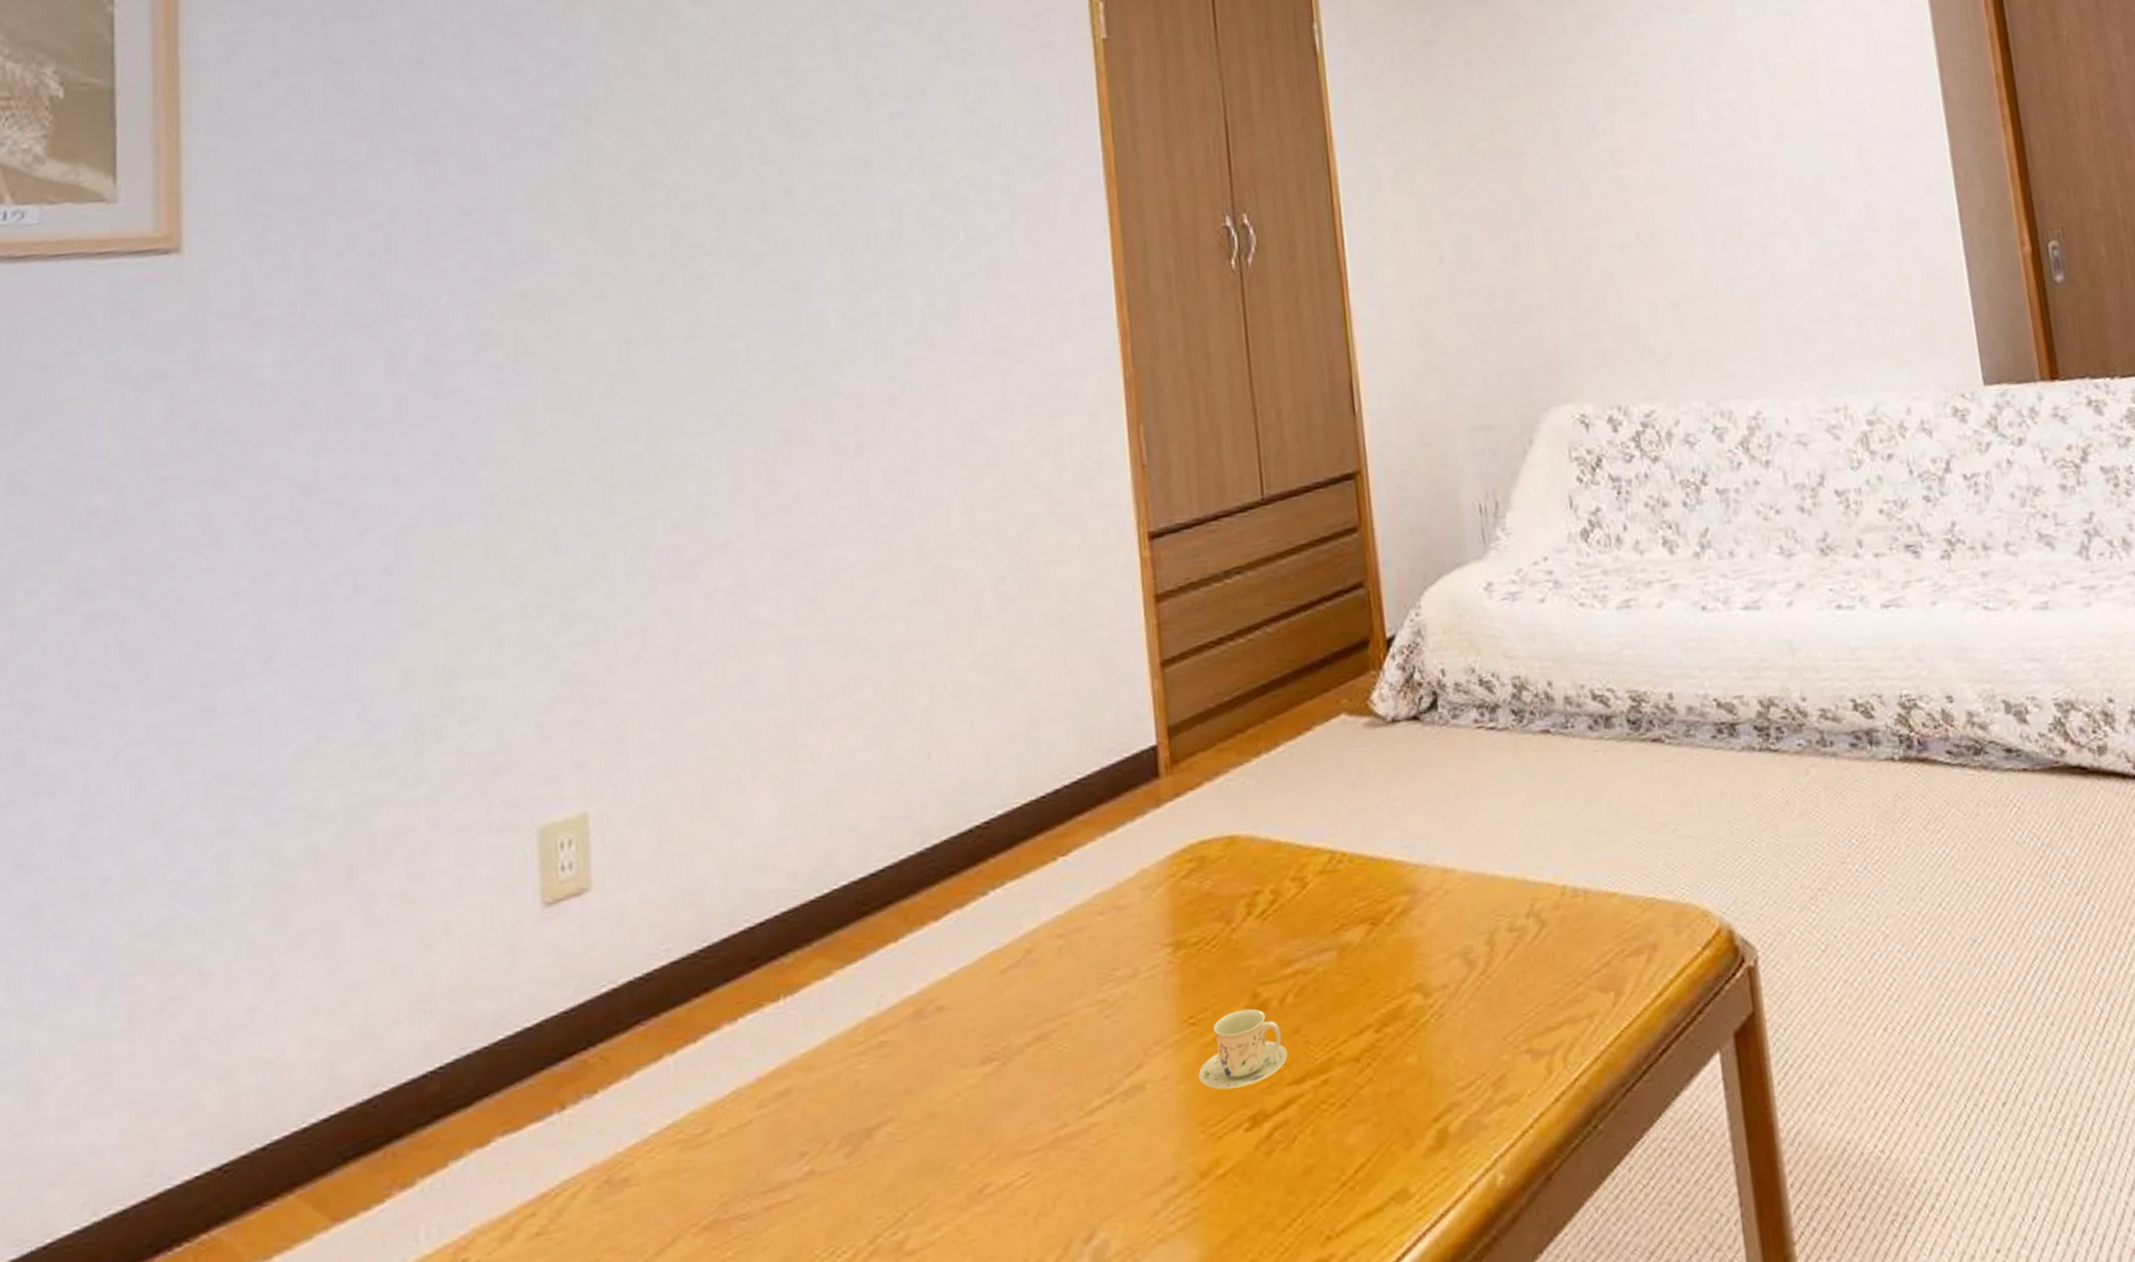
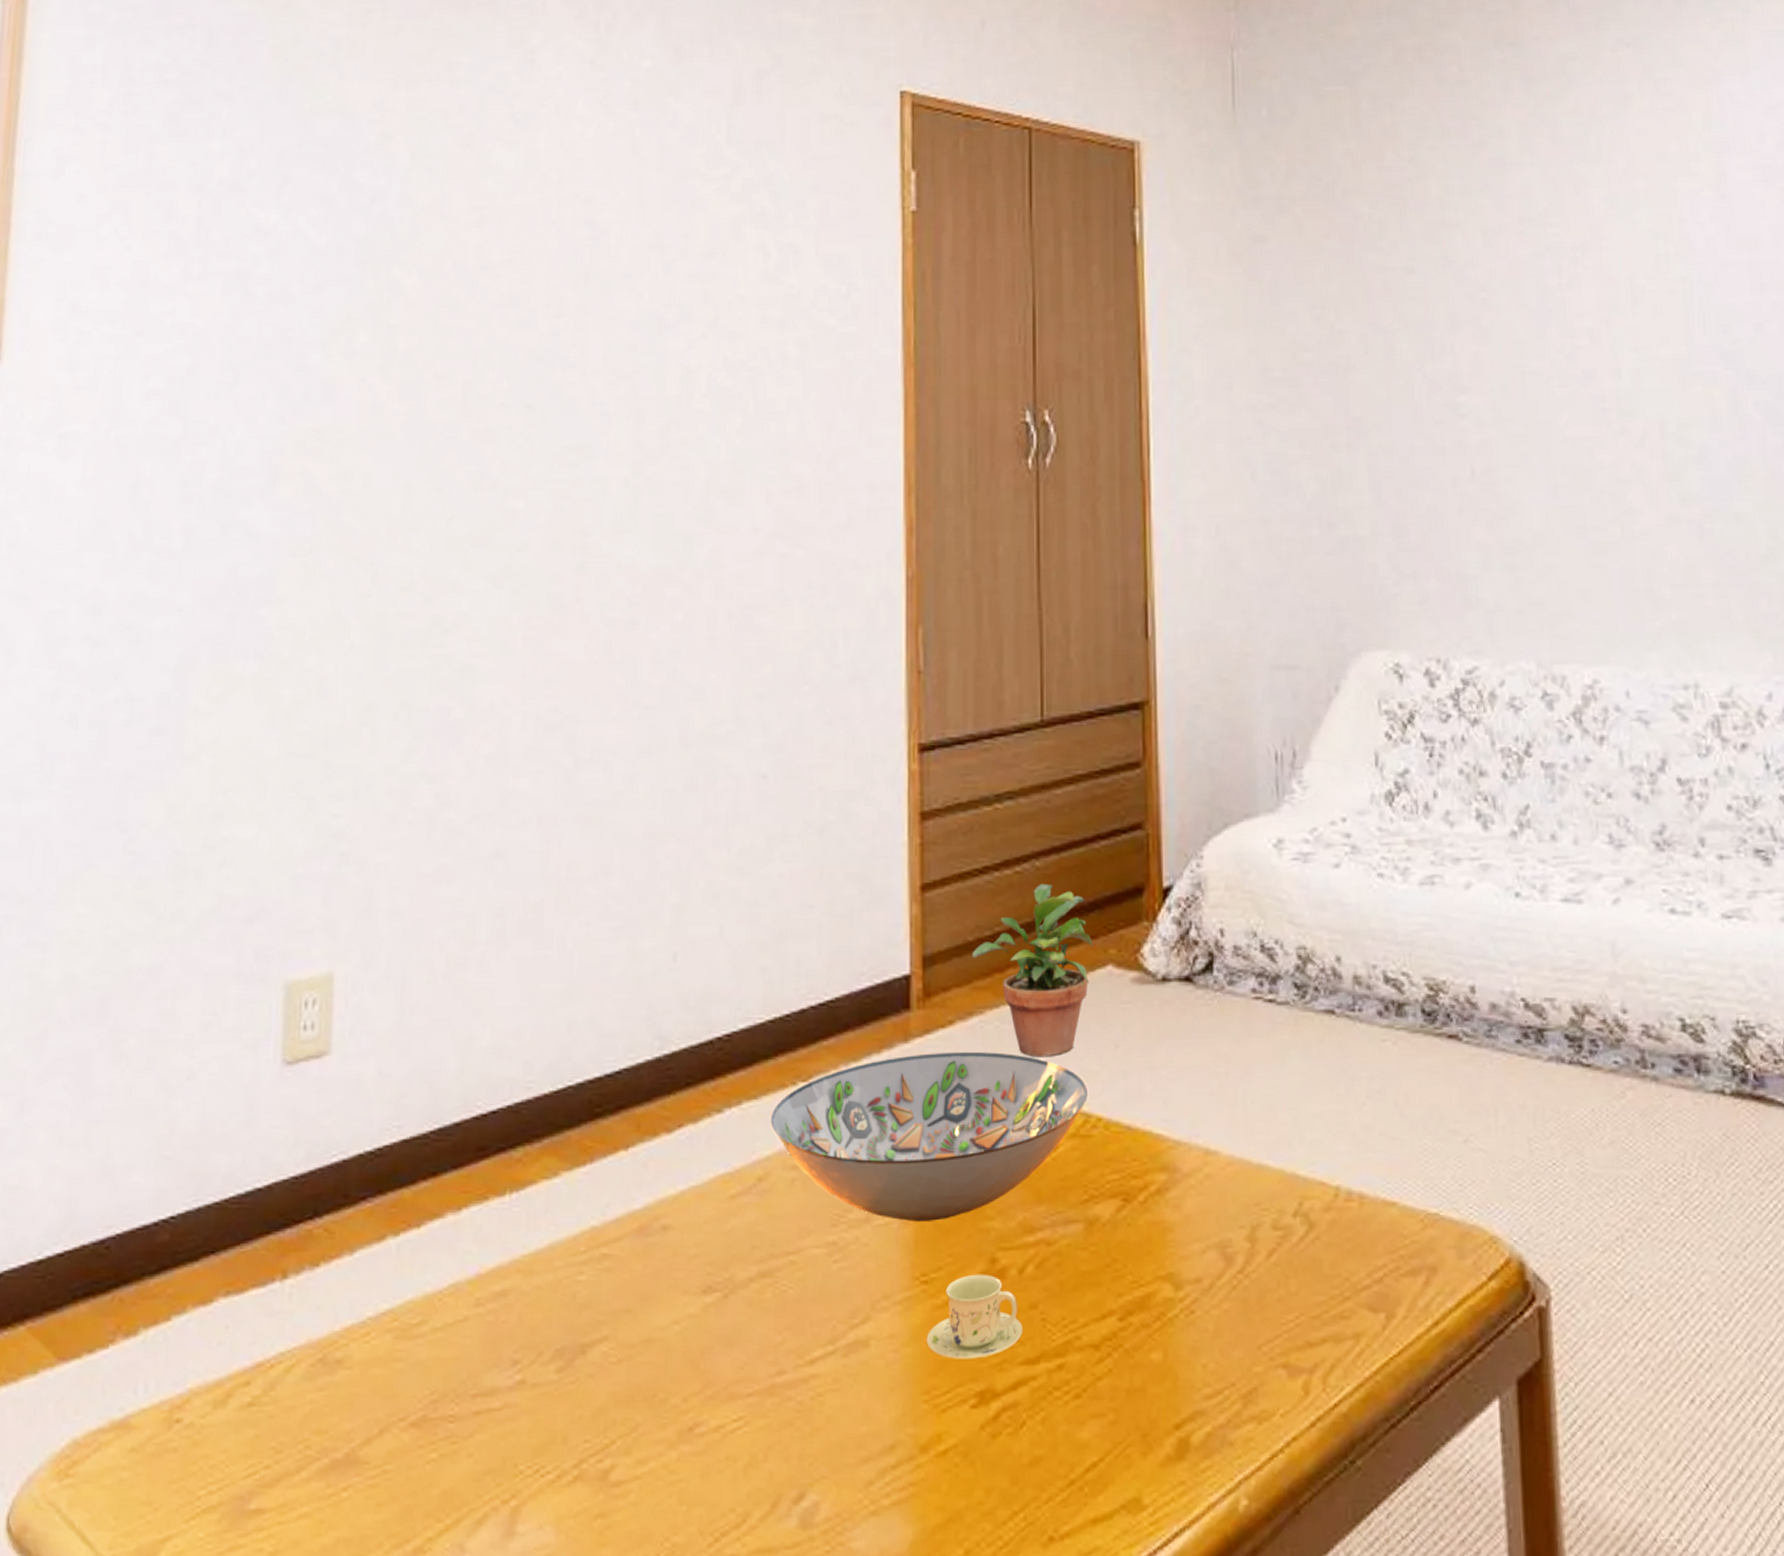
decorative bowl: none [1034,805,1332,971] -> present [770,1051,1089,1221]
potted plant: none [1214,647,1326,806] -> present [972,883,1094,1057]

